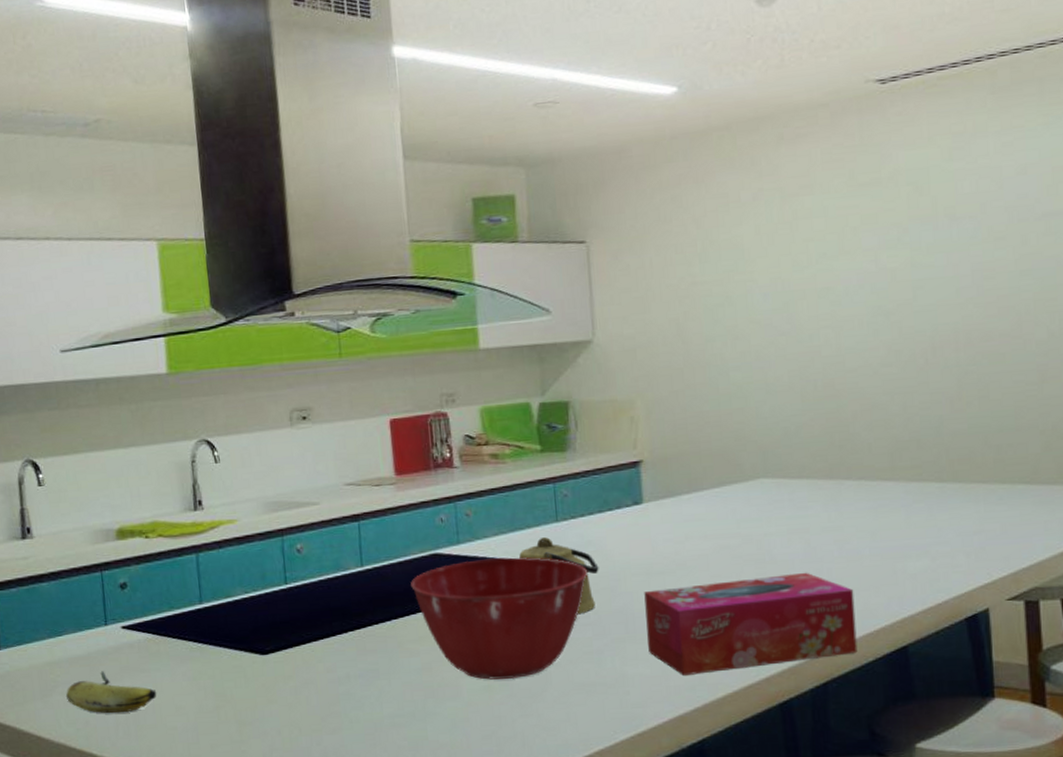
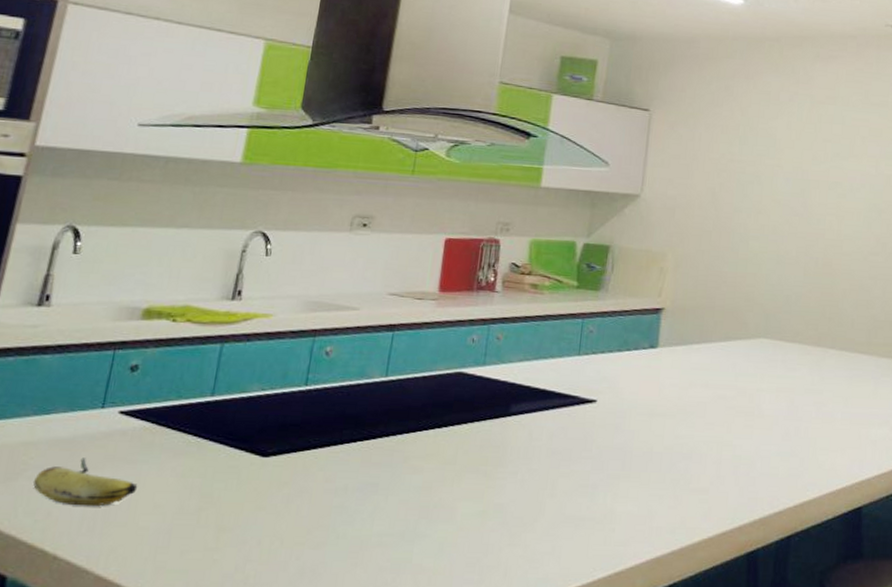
mixing bowl: present [411,557,587,680] -> none [430,383,597,507]
kettle: present [519,537,599,615] -> none [538,369,609,448]
tissue box: present [644,572,858,675] -> none [639,428,824,518]

